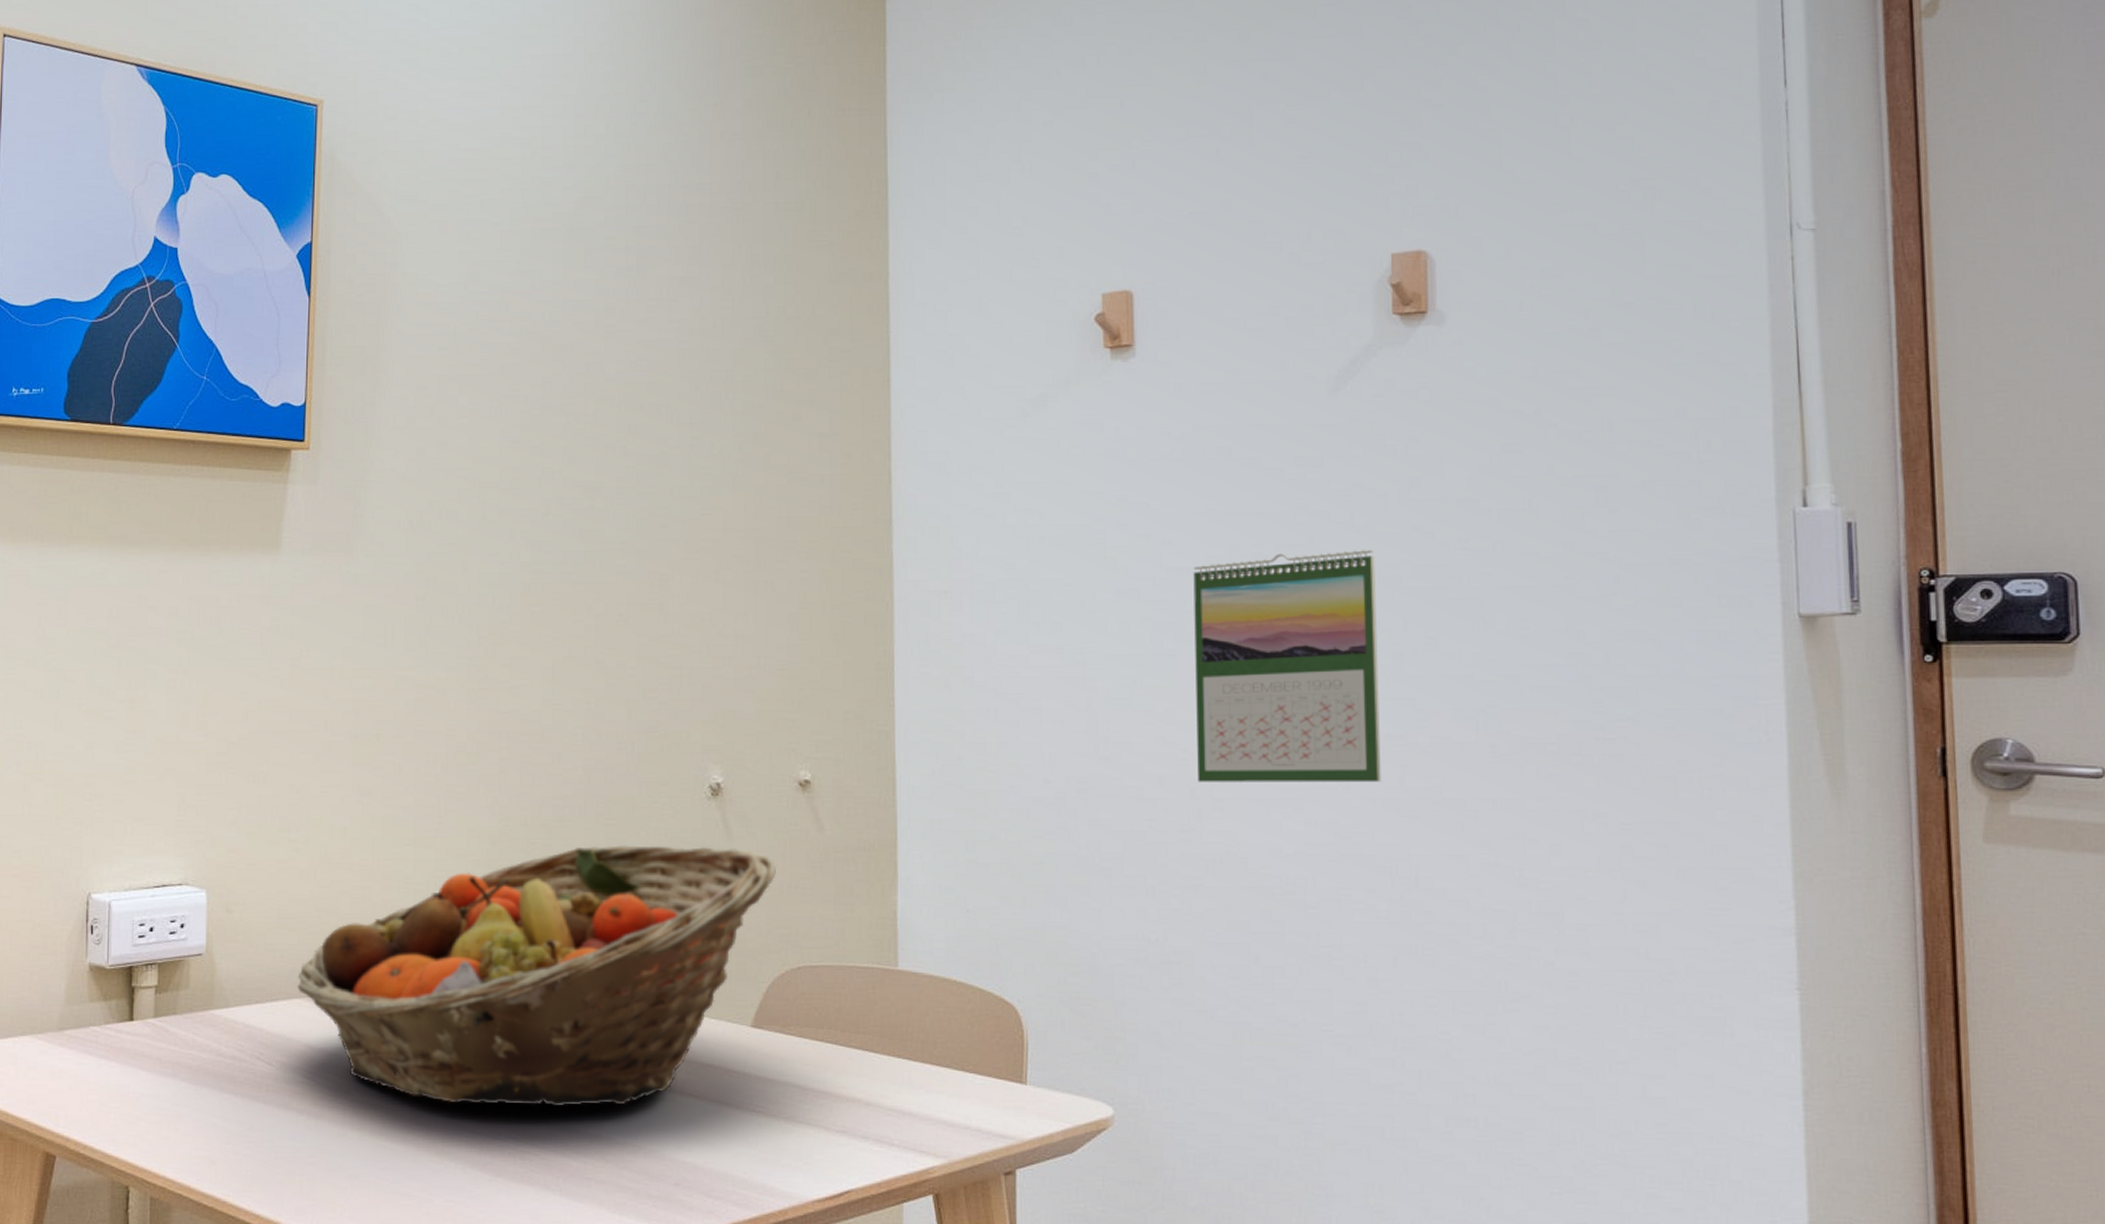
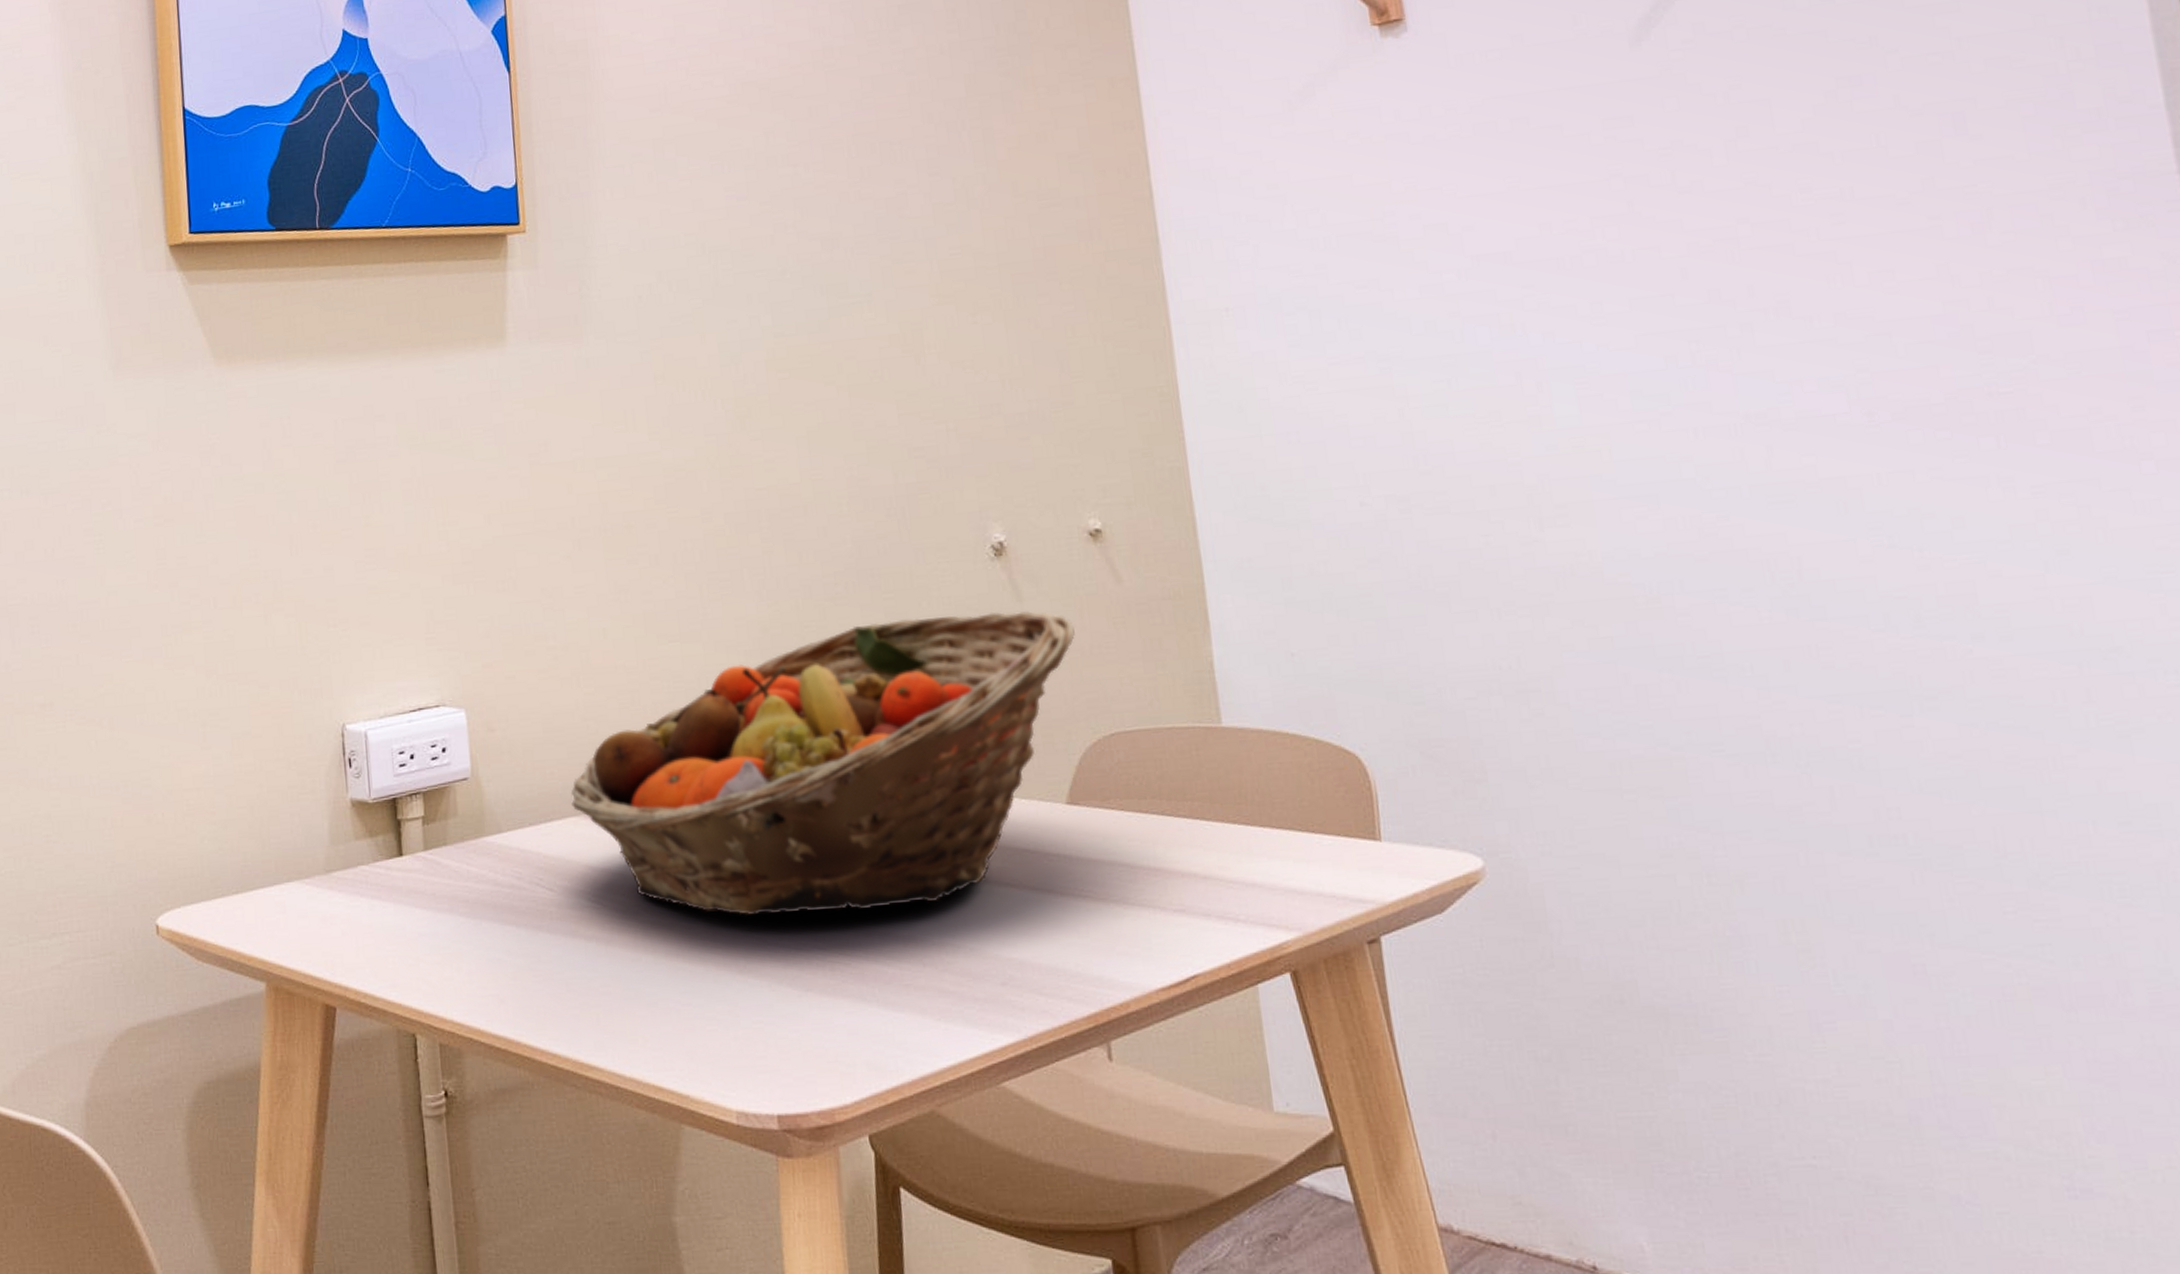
calendar: present [1193,550,1381,783] -> none [1500,212,1745,488]

